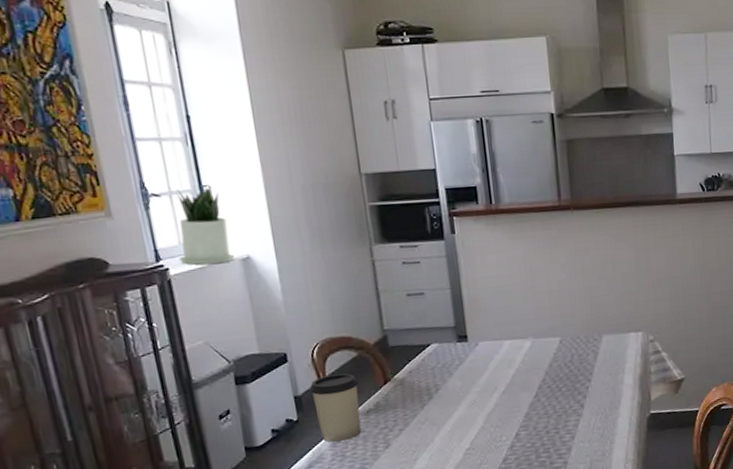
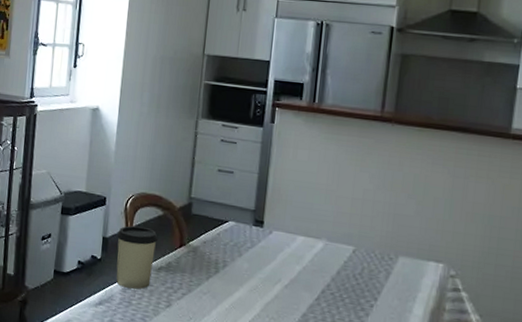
planter: present [175,188,236,266] -> none [46,42,89,110]

